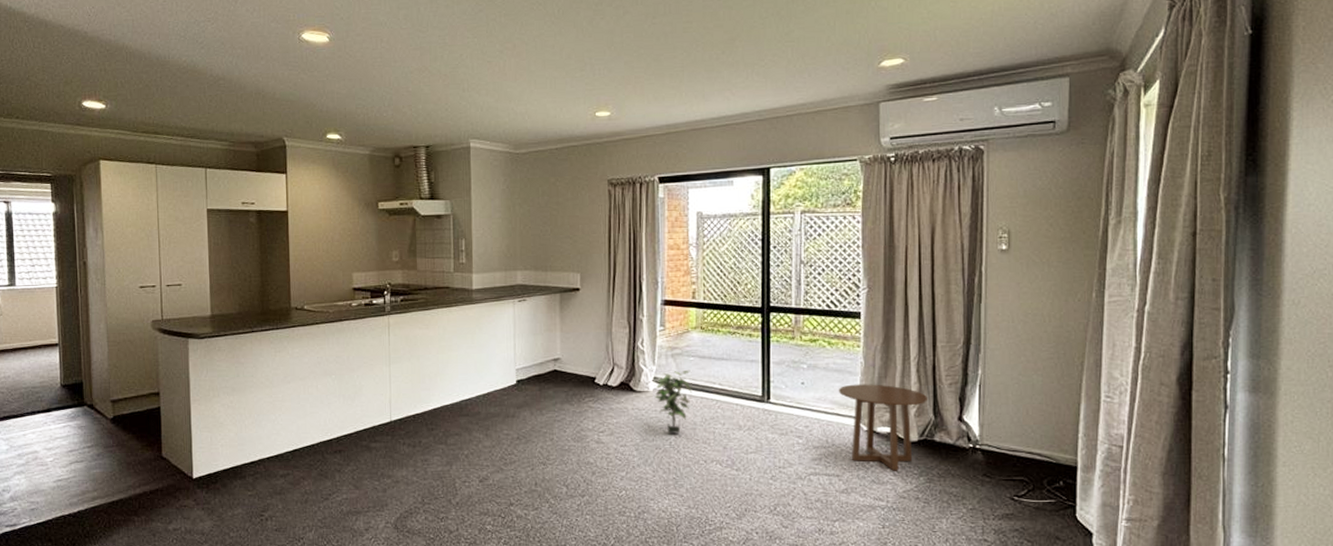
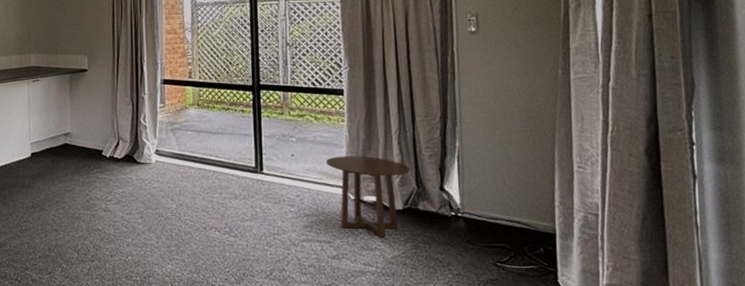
potted plant: present [654,369,692,434] -> none [156,143,191,202]

